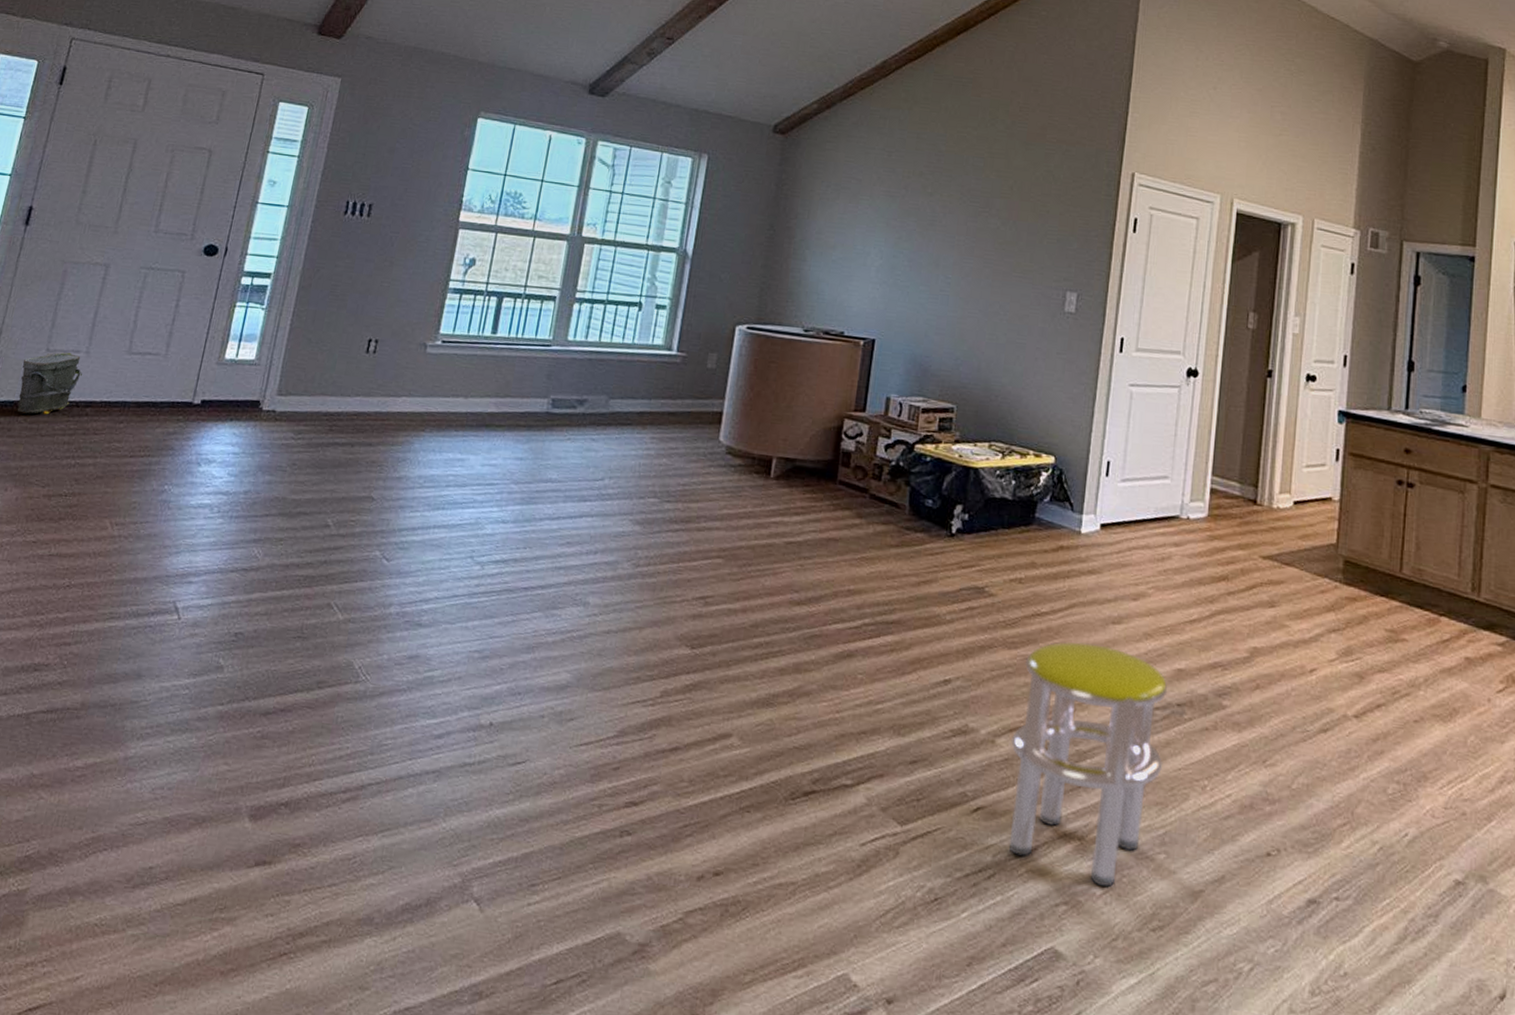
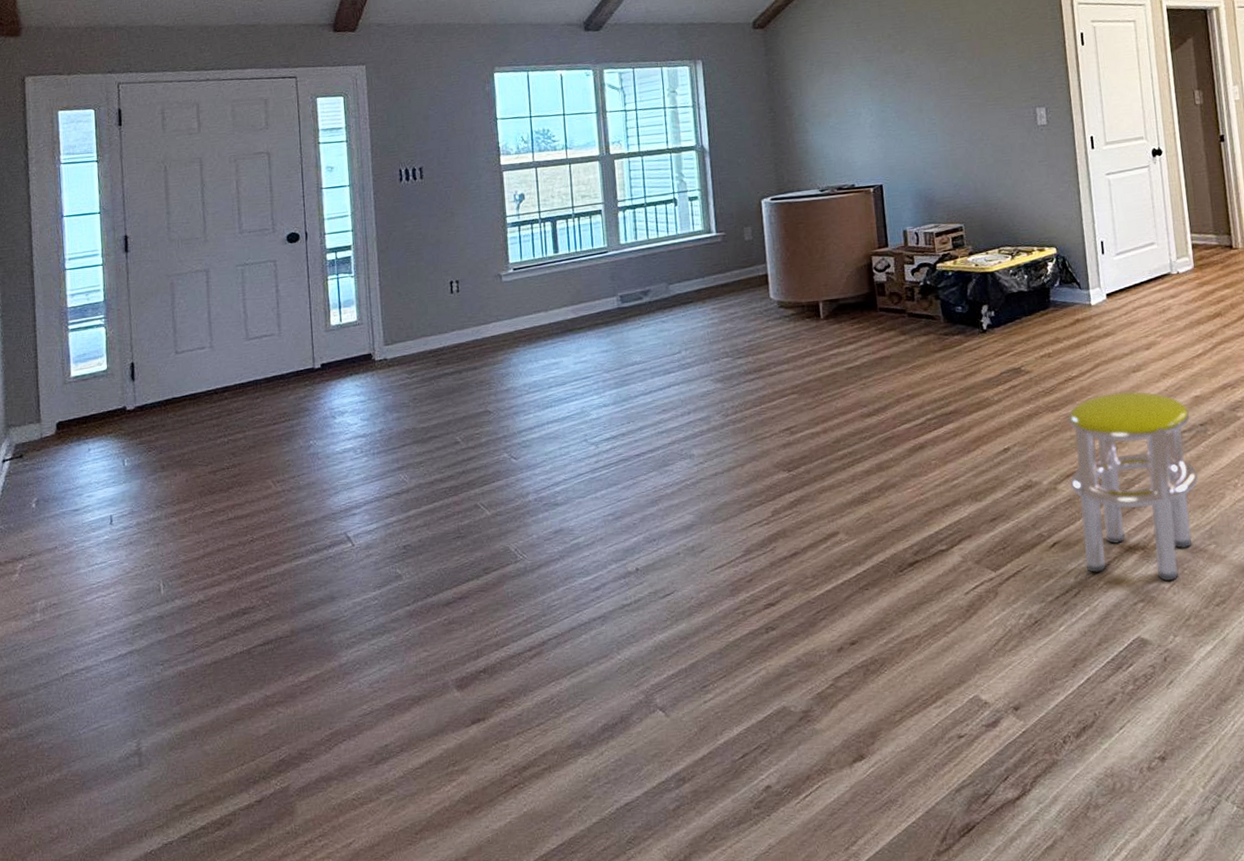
bag: present [17,352,82,415] -> none [158,350,212,410]

